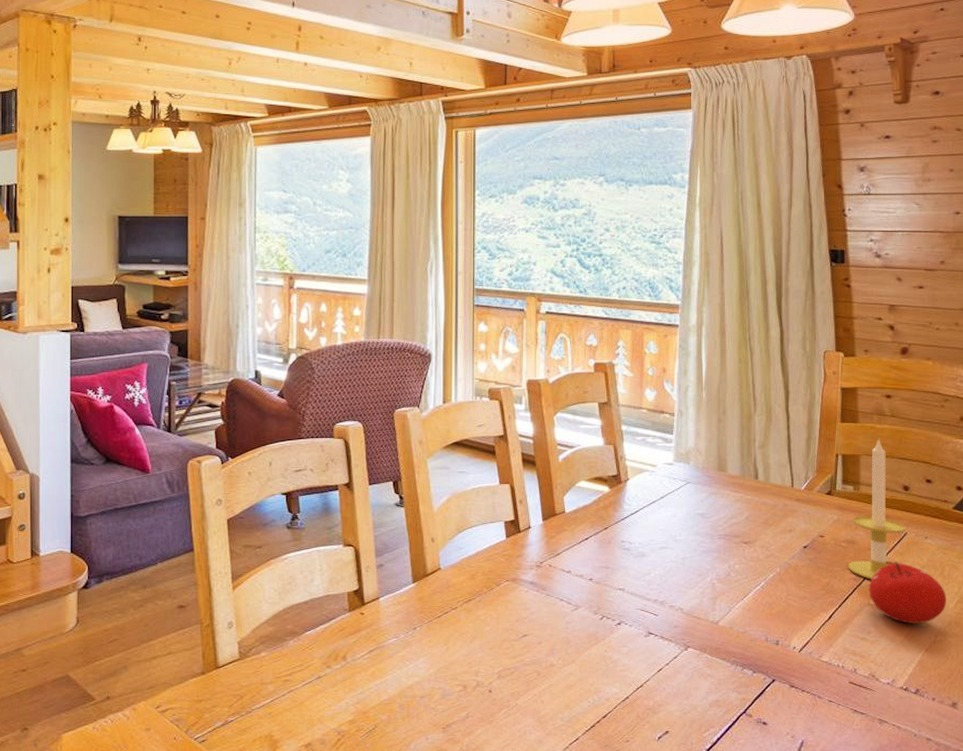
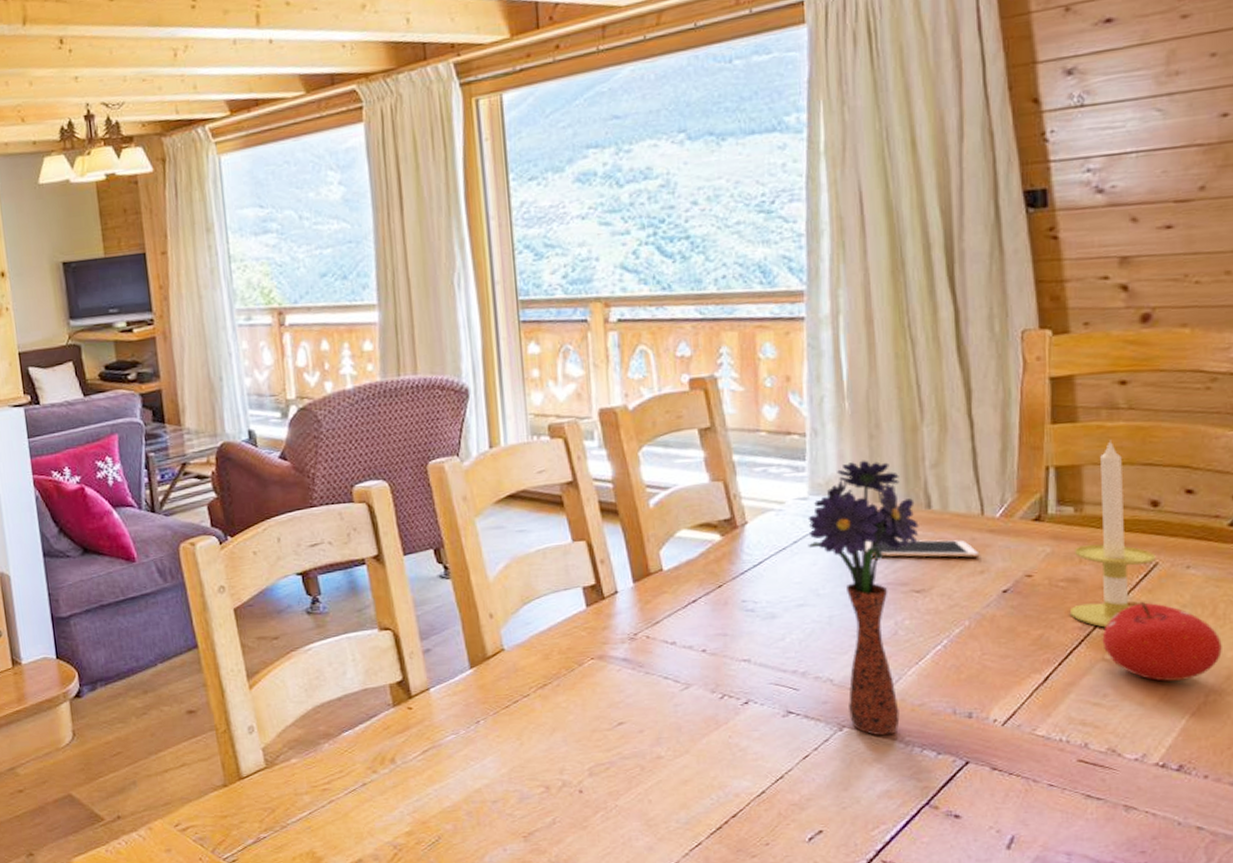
flower arrangement: none [671,438,749,656] -> present [808,460,919,736]
cell phone: none [710,500,789,519] -> present [864,539,980,558]

